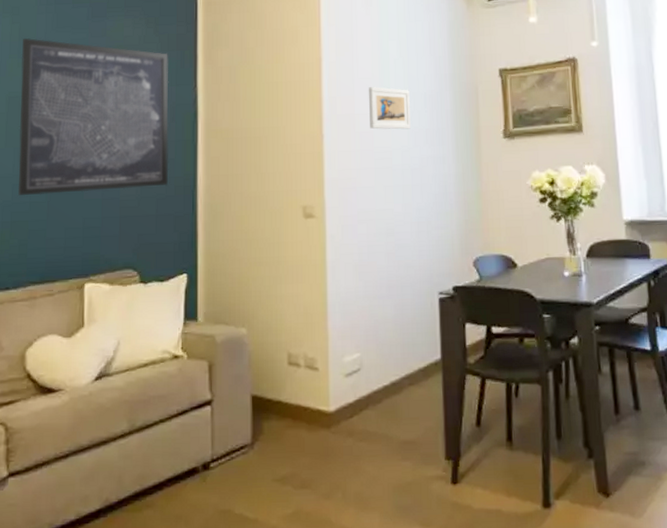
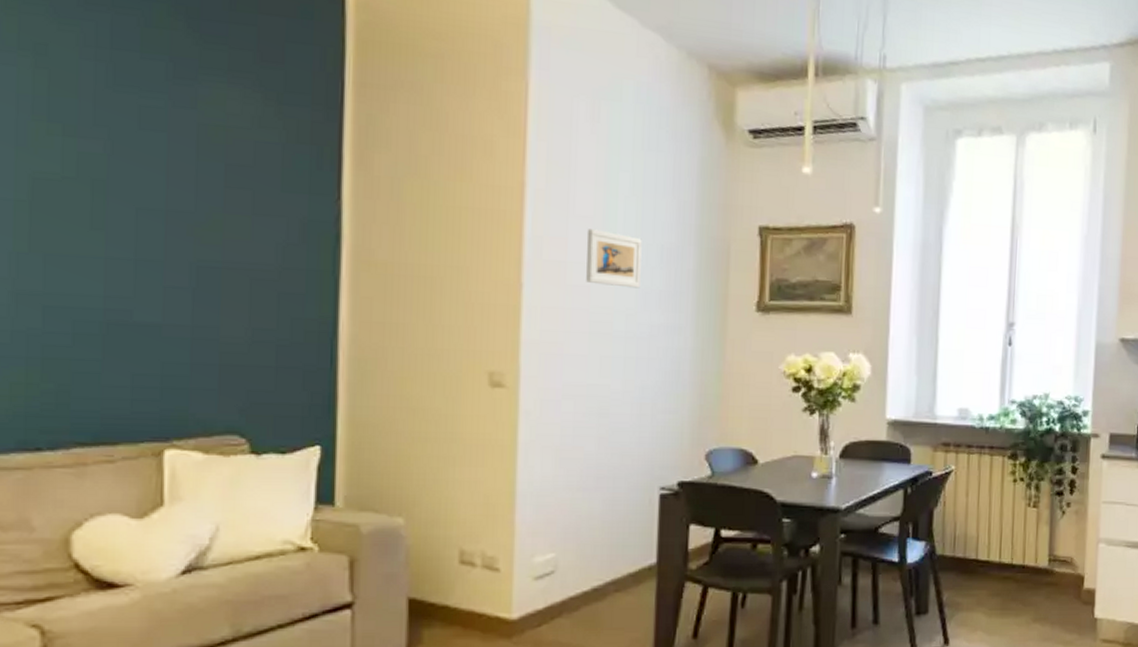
wall art: present [18,38,169,195] -> none [52,94,298,330]

